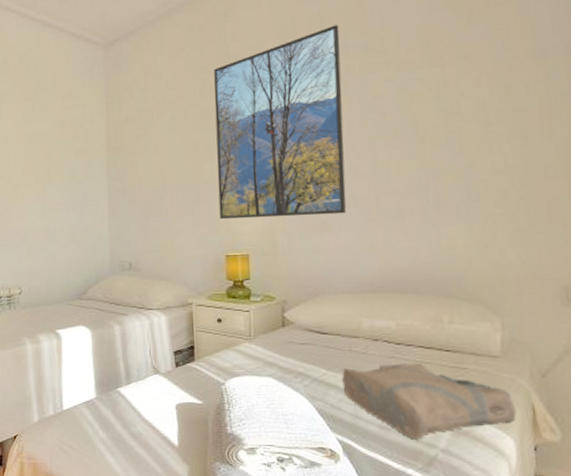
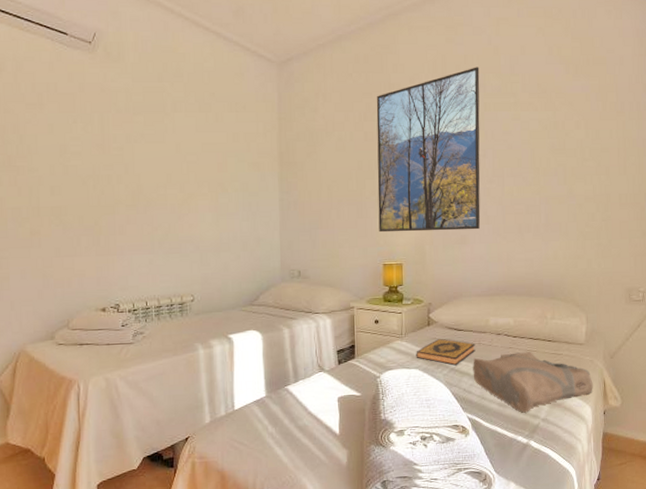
hardback book: none [268,343,345,376] -> present [416,339,476,366]

